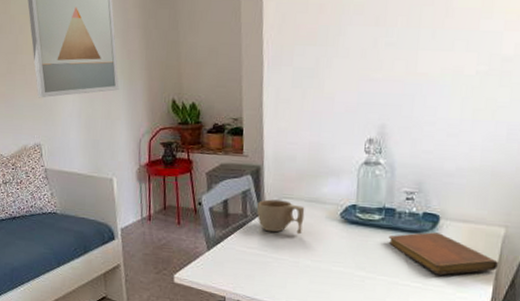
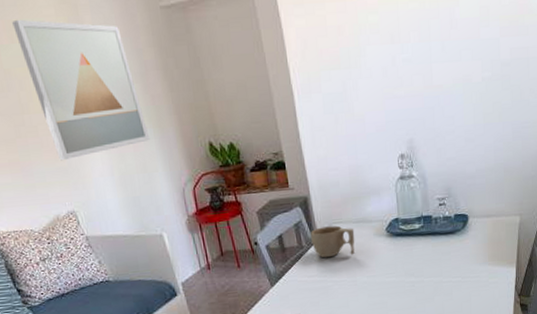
notebook: present [388,232,498,275] -> none [429,230,517,267]

